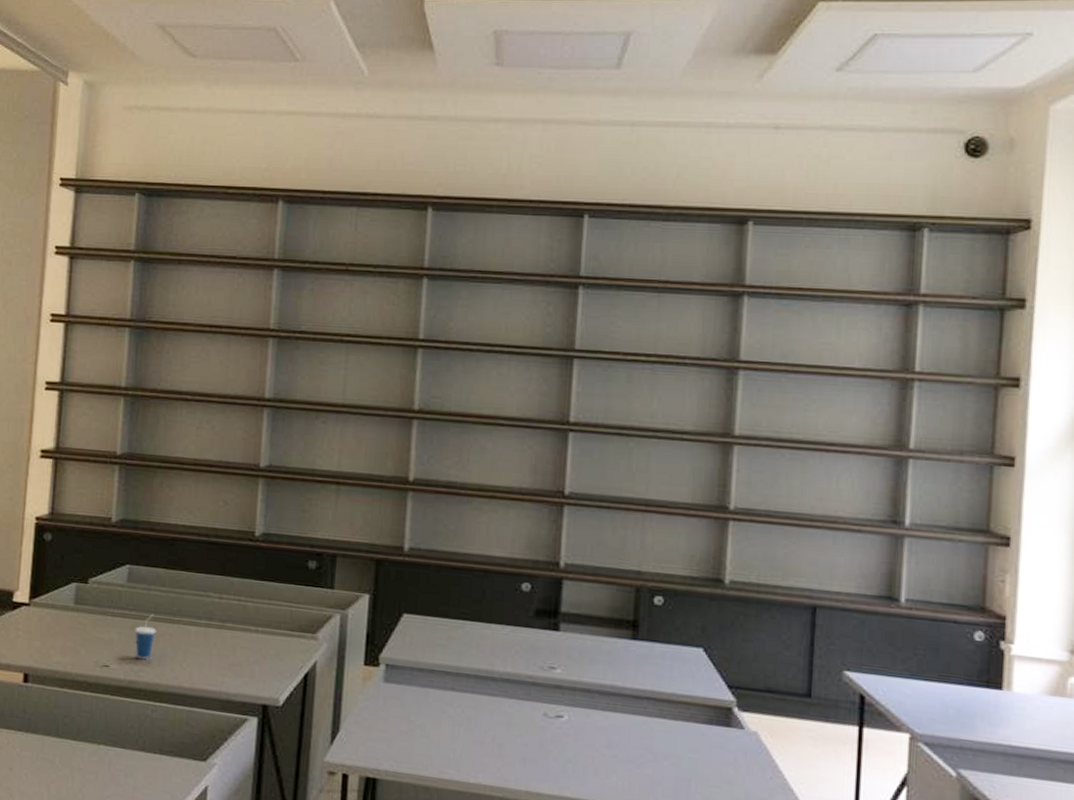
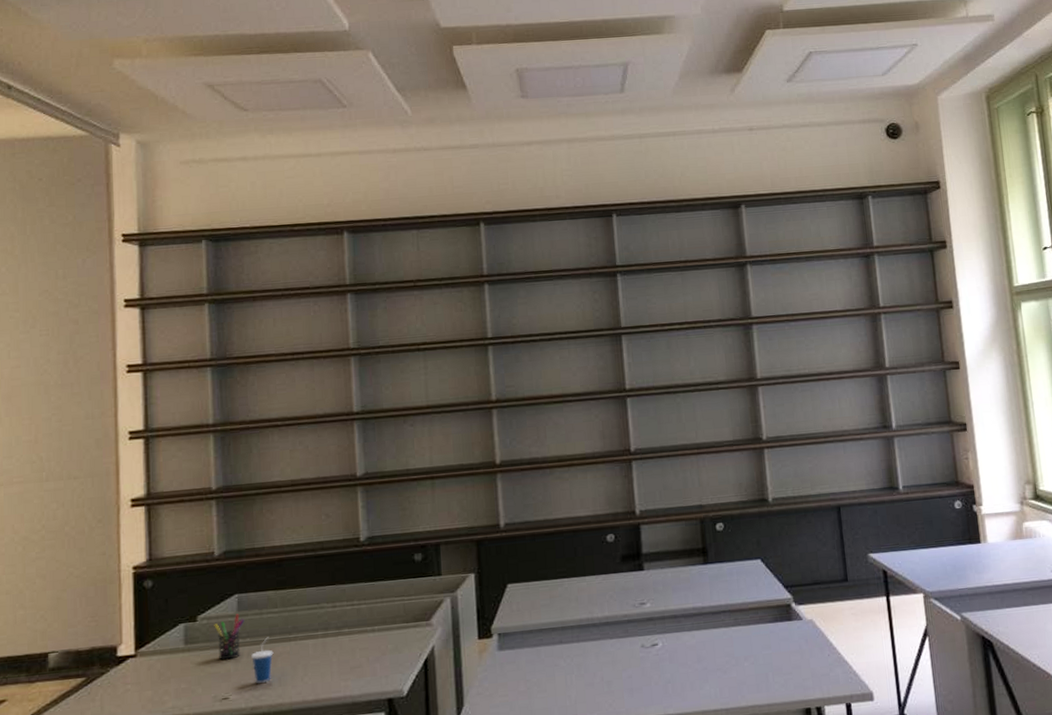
pen holder: none [103,584,133,629] -> present [214,614,245,660]

